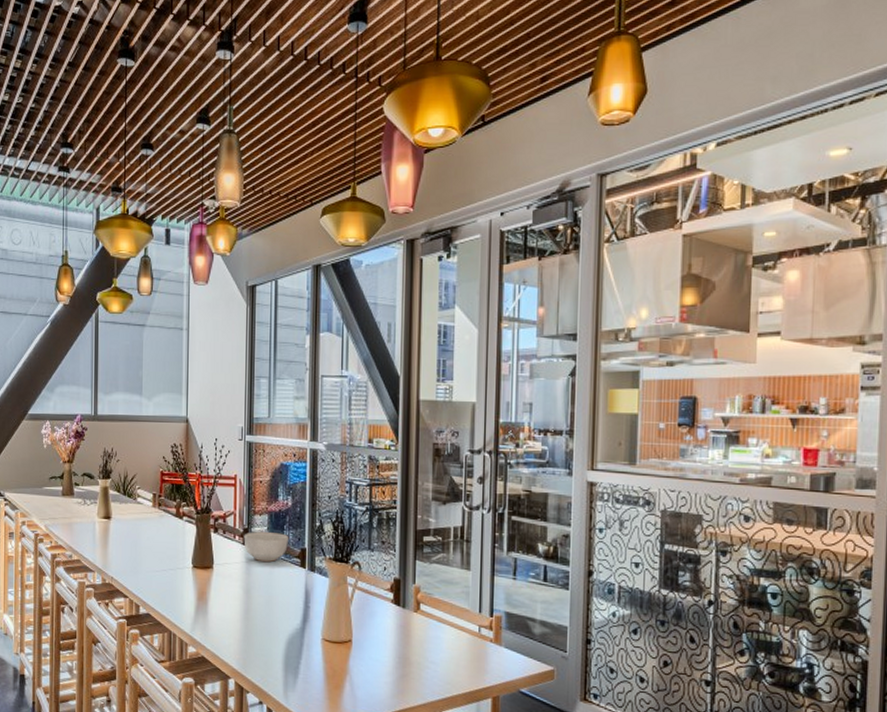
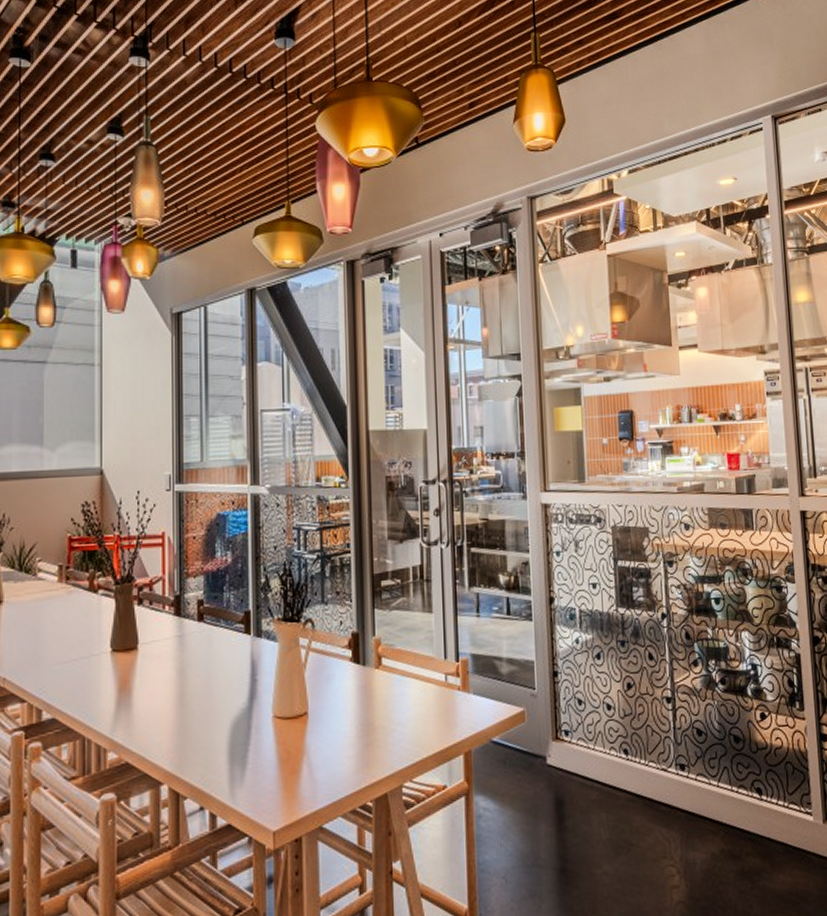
bowl: present [243,531,289,563] -> none [175,595,230,634]

